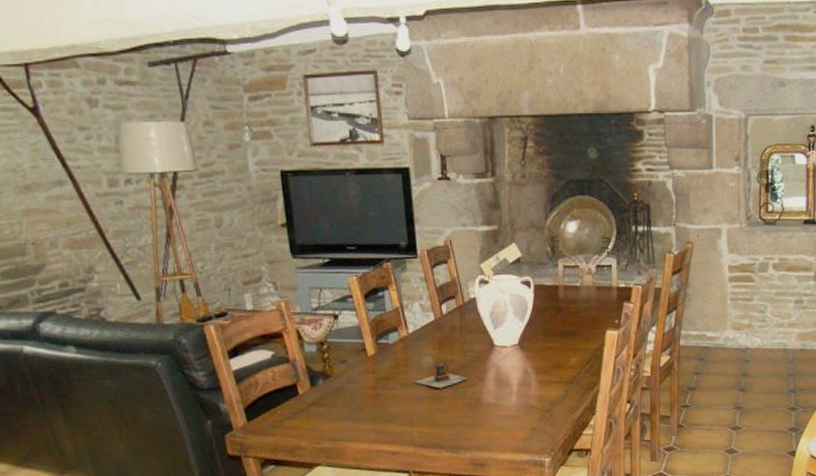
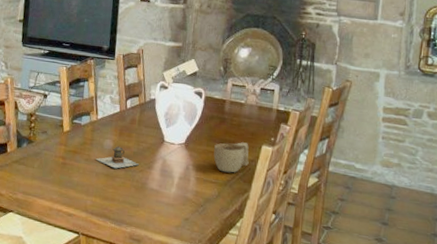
cup: none [553,330,594,369] -> present [213,142,249,173]

